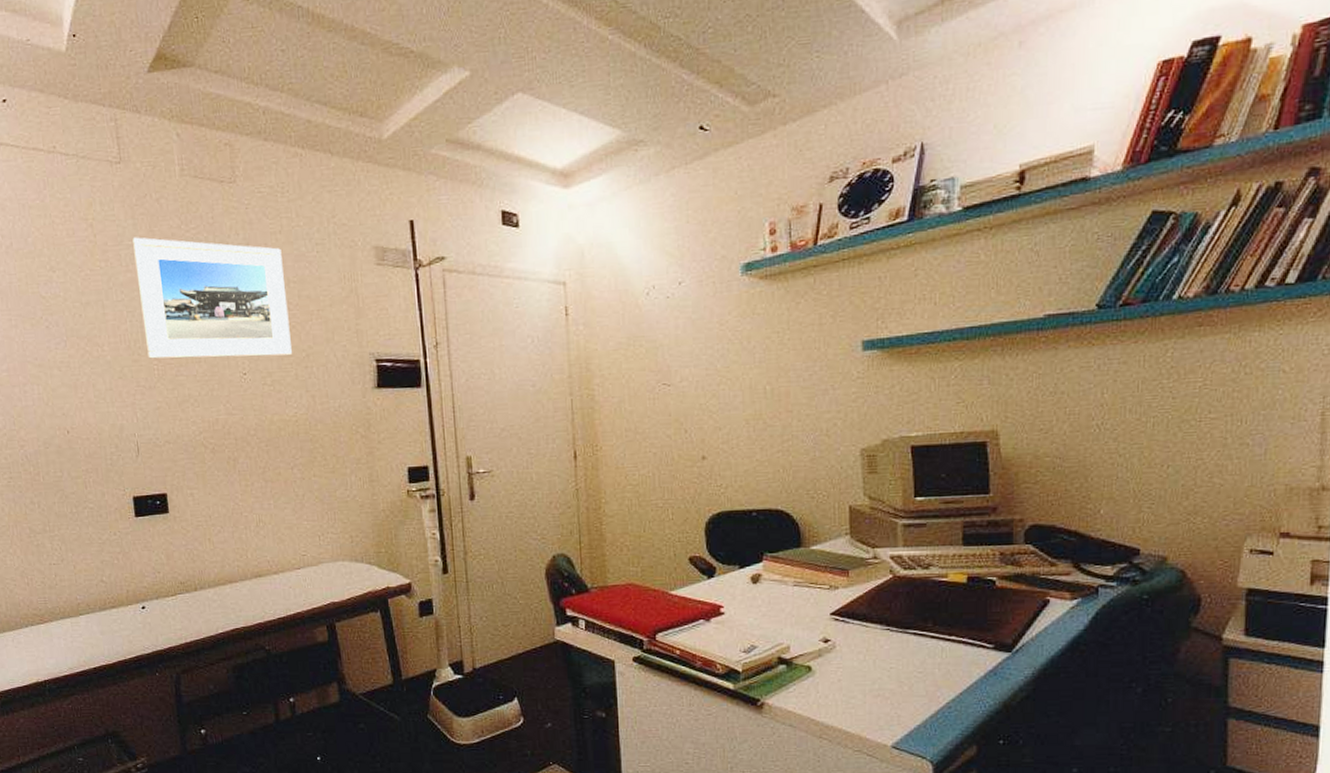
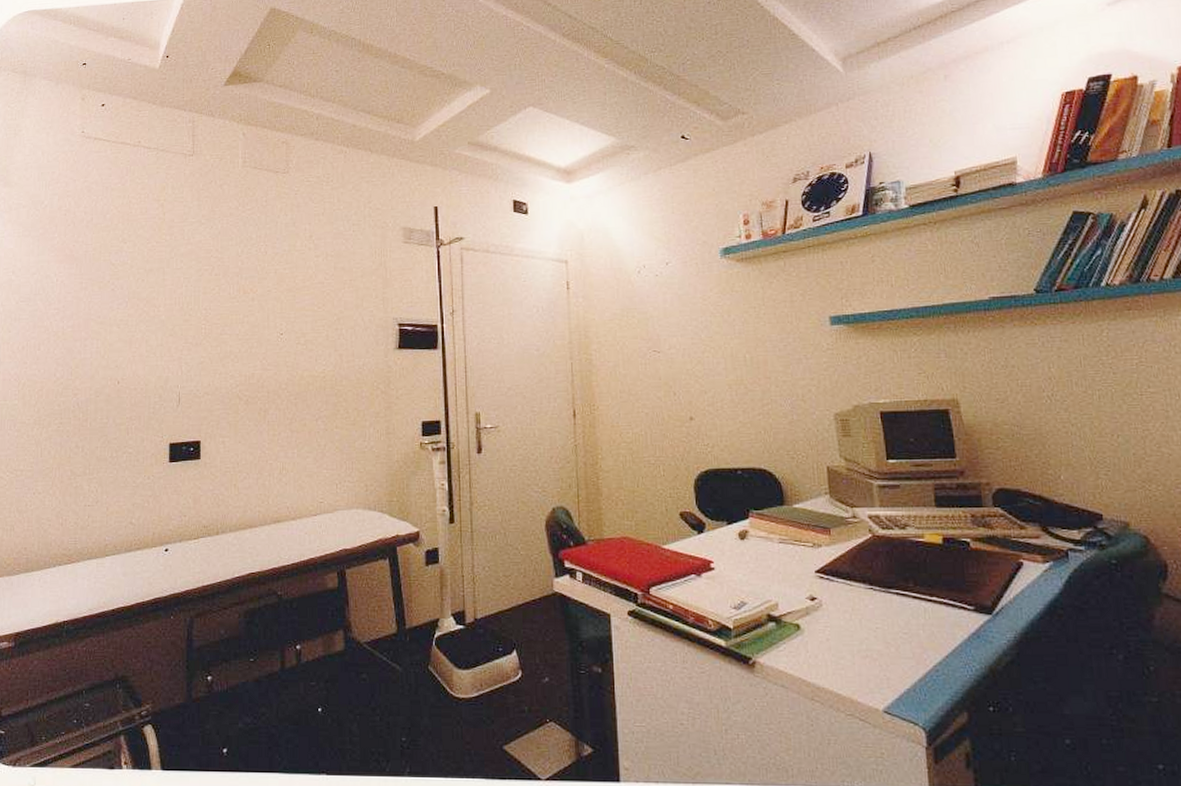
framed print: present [133,237,292,359] -> none [196,215,325,320]

